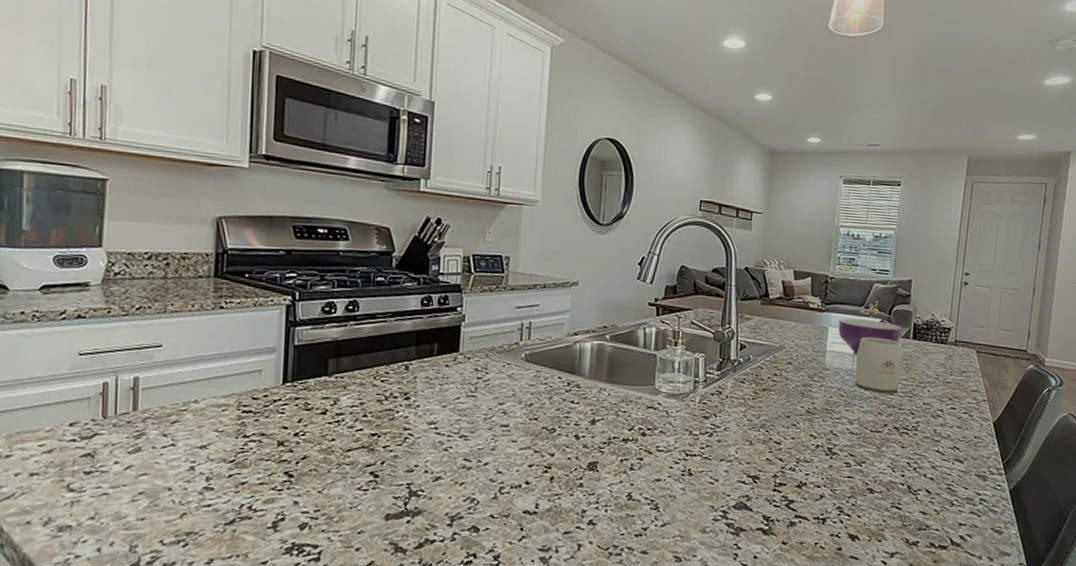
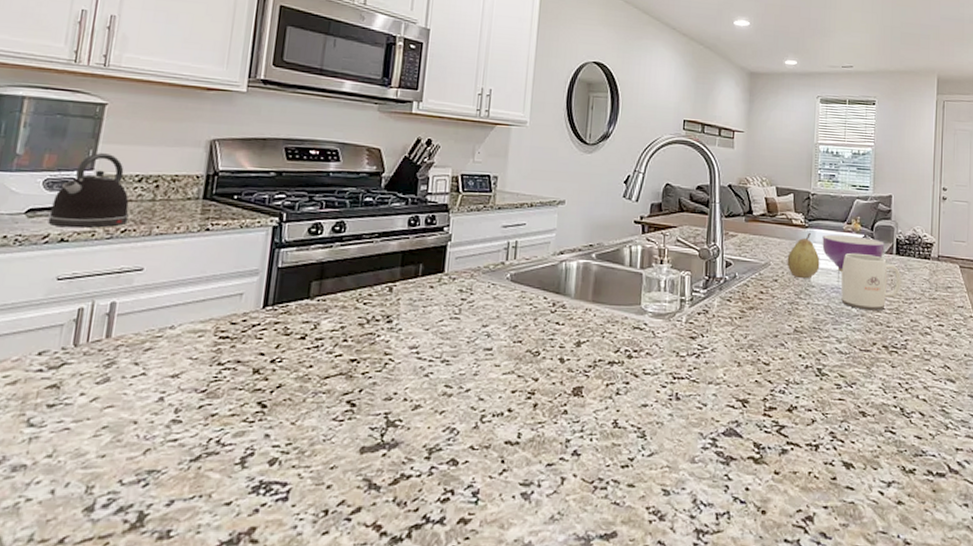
kettle: none [61,230,142,305] -> present [47,153,129,228]
fruit: none [801,317,836,361] -> present [787,233,820,278]

